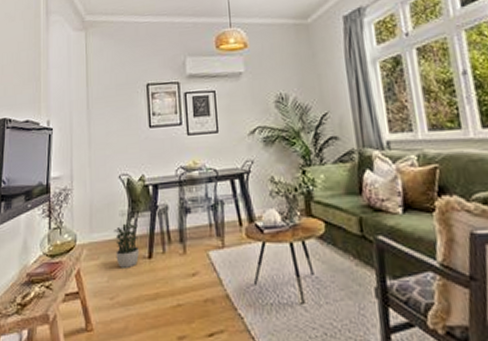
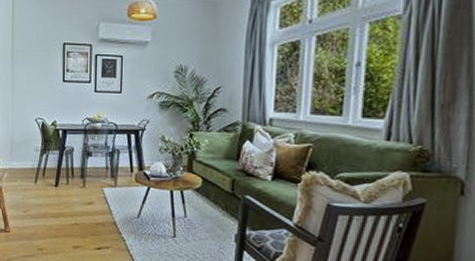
potted plant: present [114,222,139,268] -> none [29,157,48,191]

